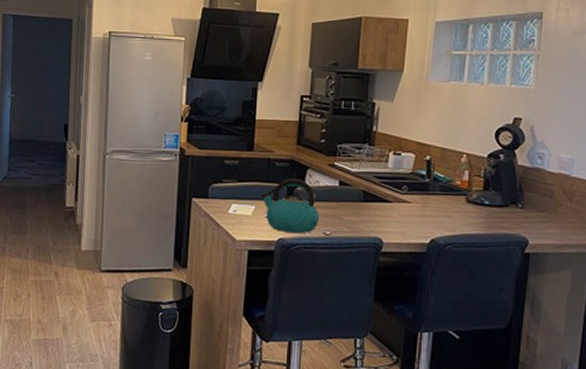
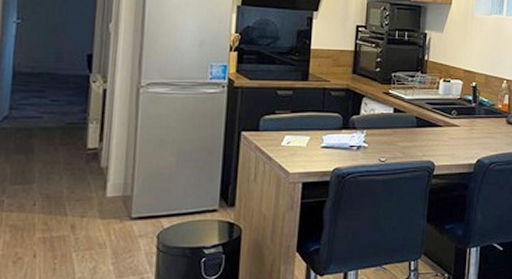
kettle: present [261,178,320,234] -> none [316,107,375,162]

